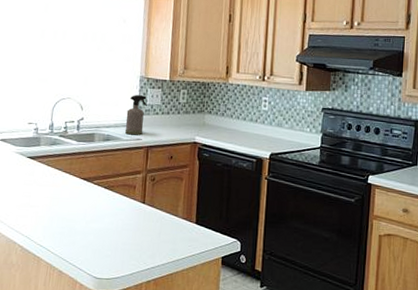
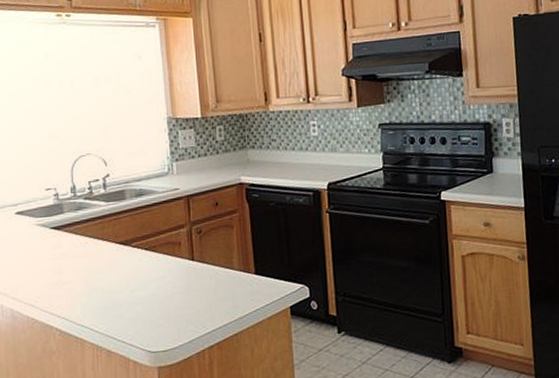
spray bottle: present [124,95,147,135] -> none [158,139,180,186]

